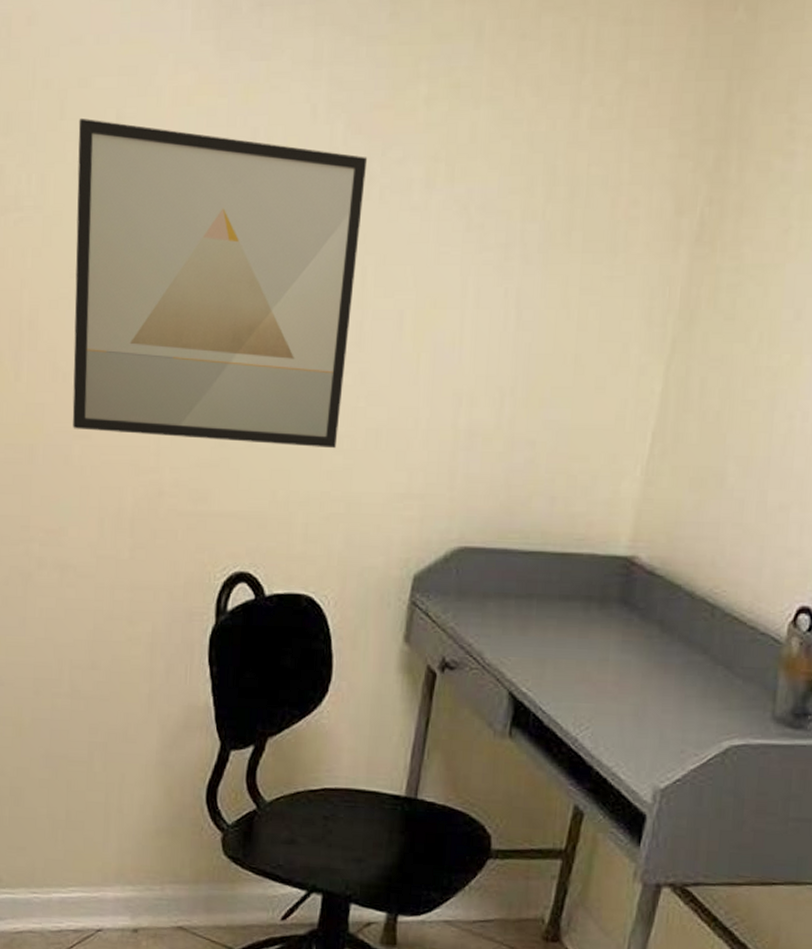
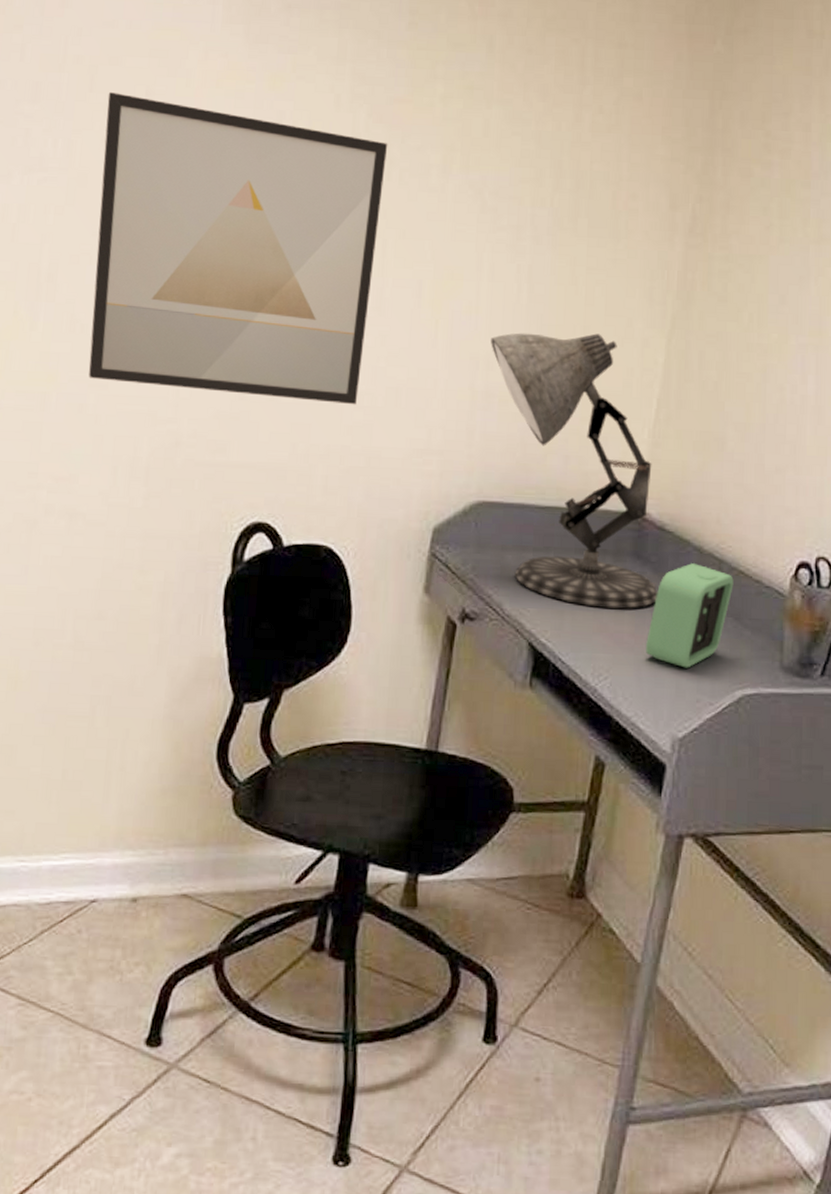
desk lamp: none [475,362,645,658] -> present [491,333,658,609]
alarm clock: none [630,609,727,719] -> present [646,563,734,668]

